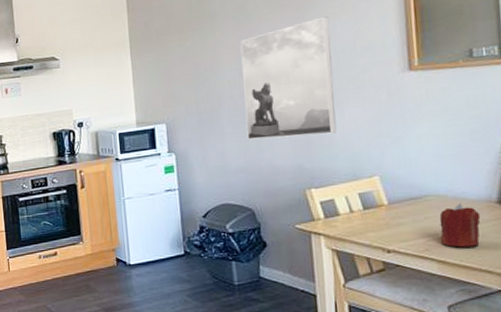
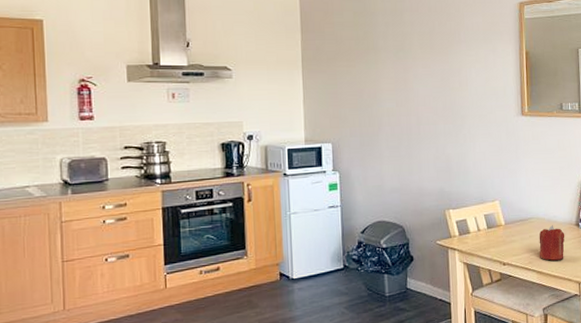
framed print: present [240,16,337,140] -> none [398,62,470,164]

